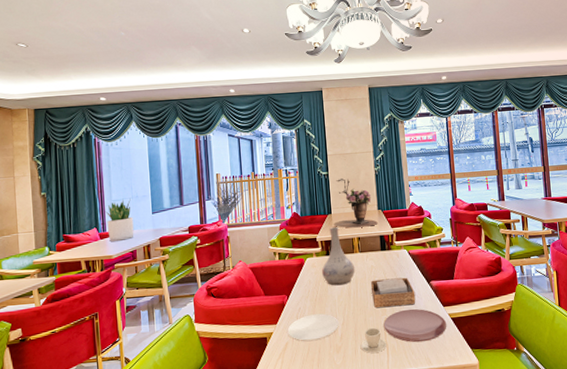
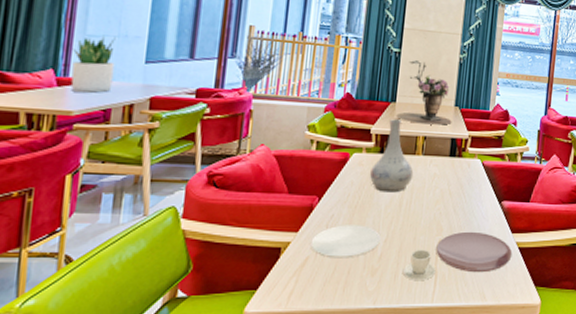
napkin holder: present [370,277,416,308] -> none [428,191,482,227]

